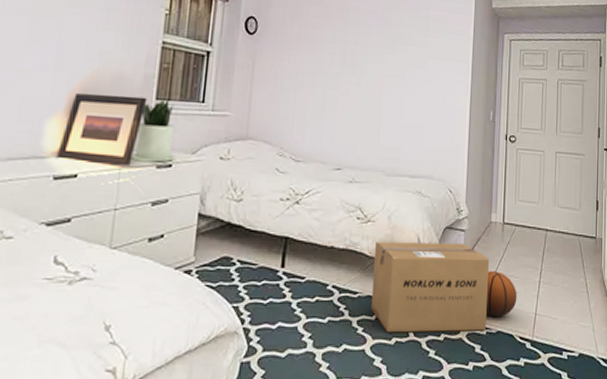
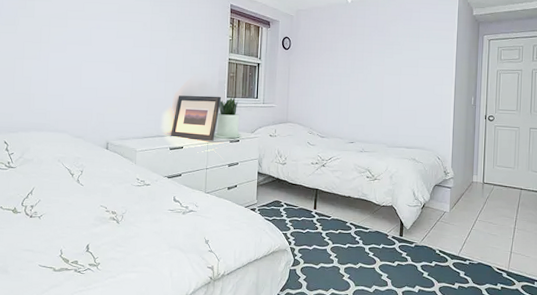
box: present [370,242,490,333] -> none [378,194,472,262]
basketball: present [485,271,517,318] -> none [468,218,495,253]

